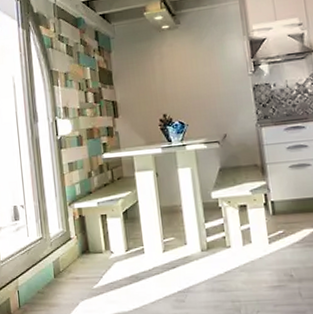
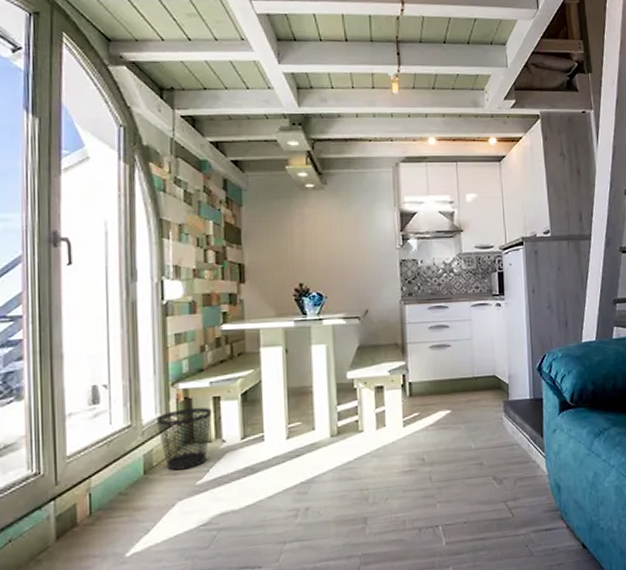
wastebasket: none [60,223,101,276] -> present [157,407,213,471]

